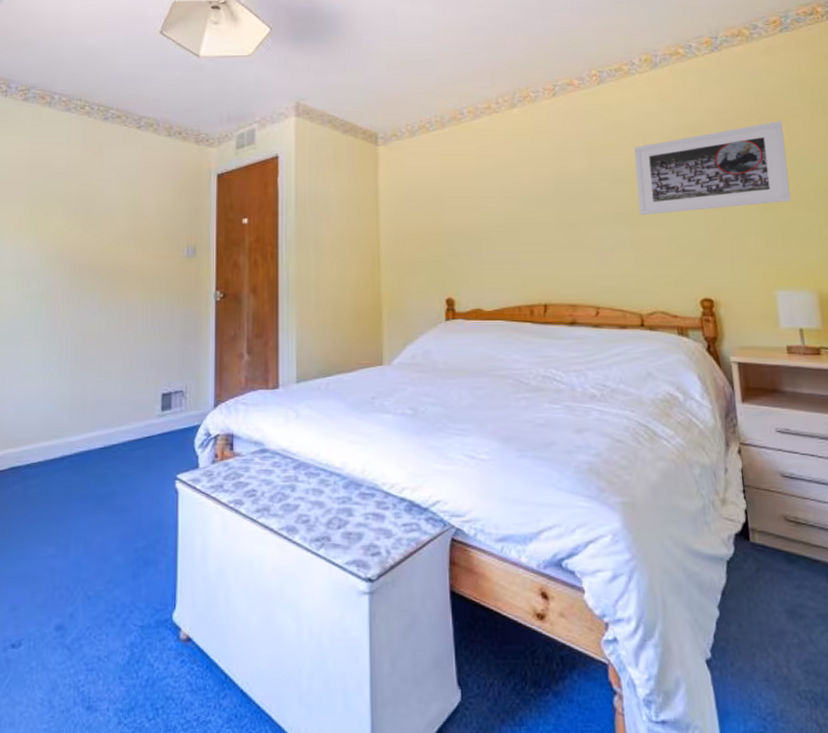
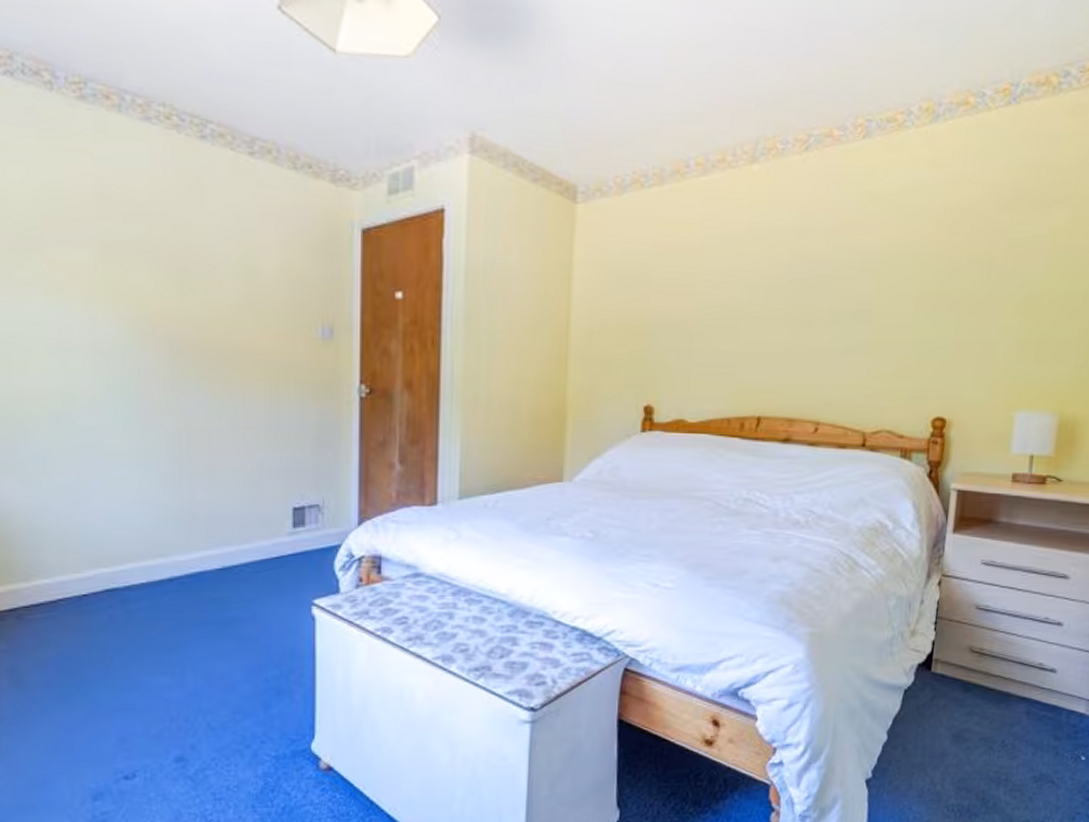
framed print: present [633,121,791,216] -> none [883,204,1069,315]

